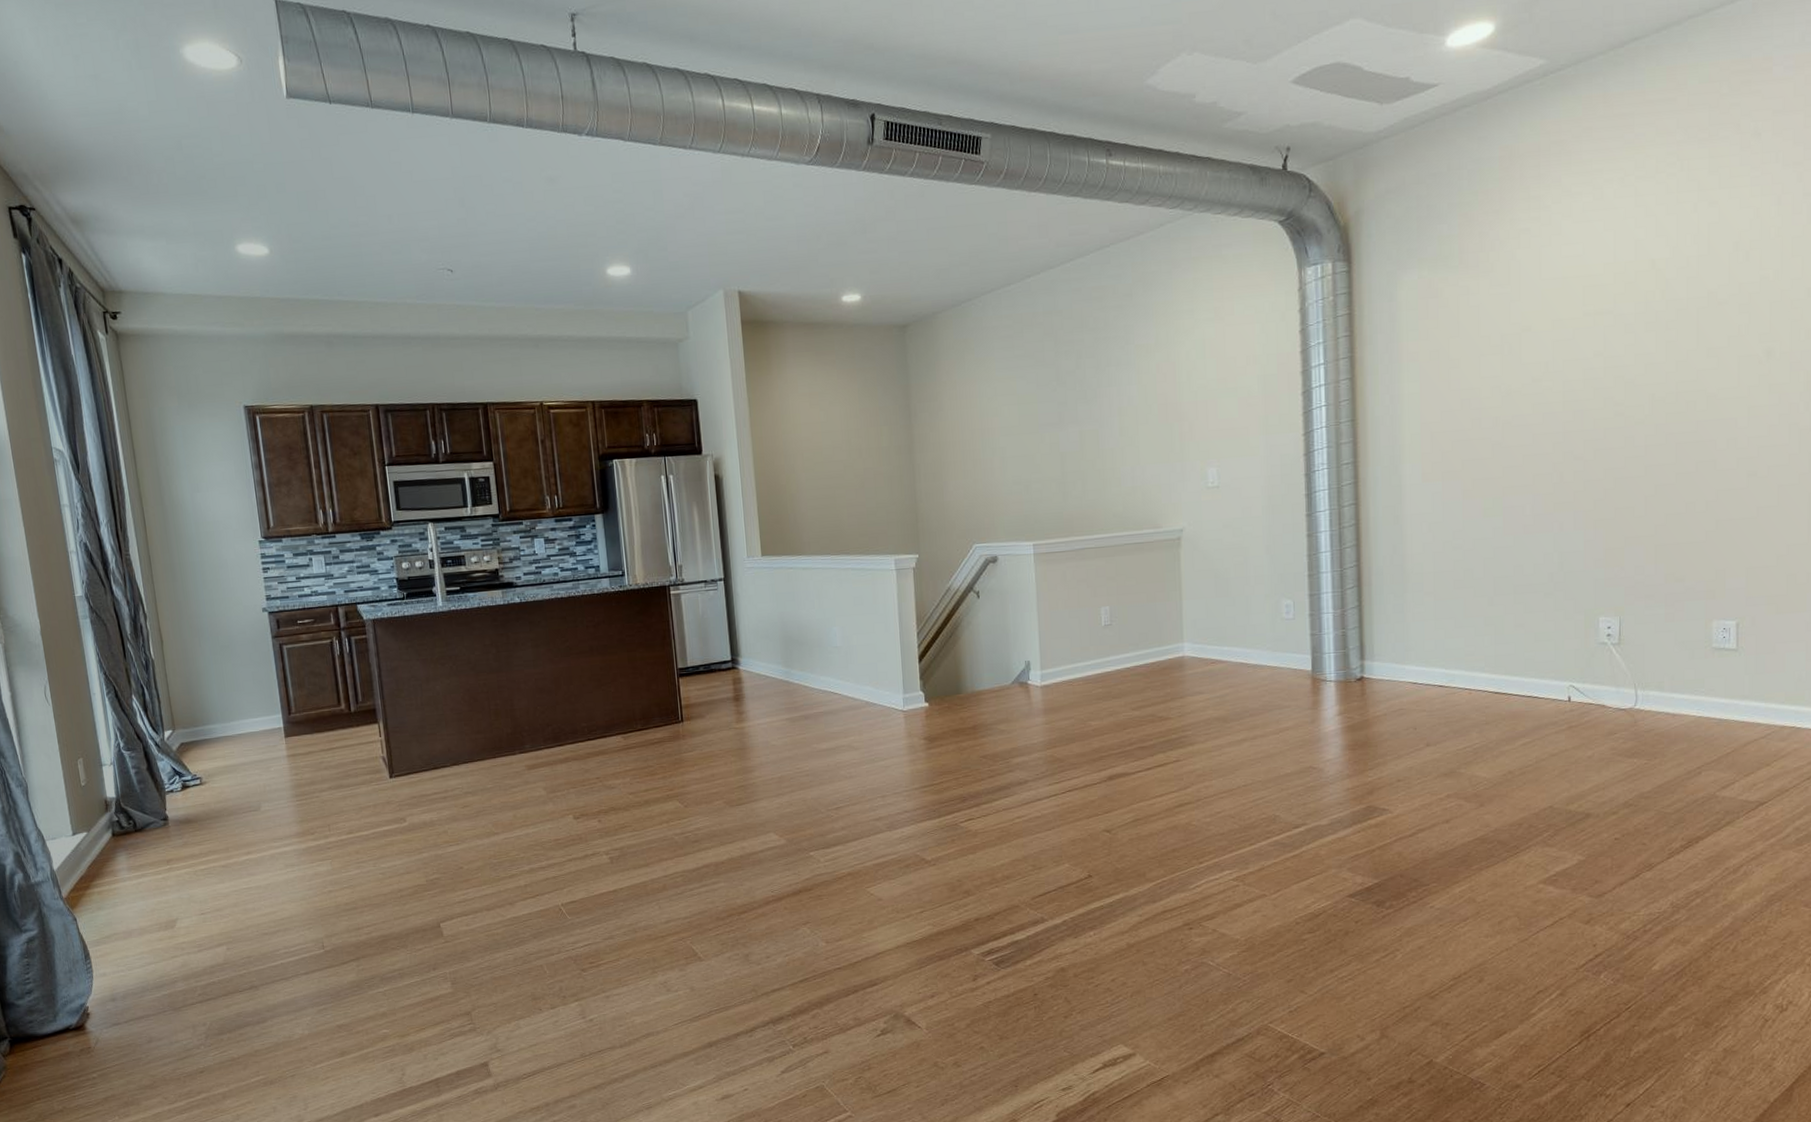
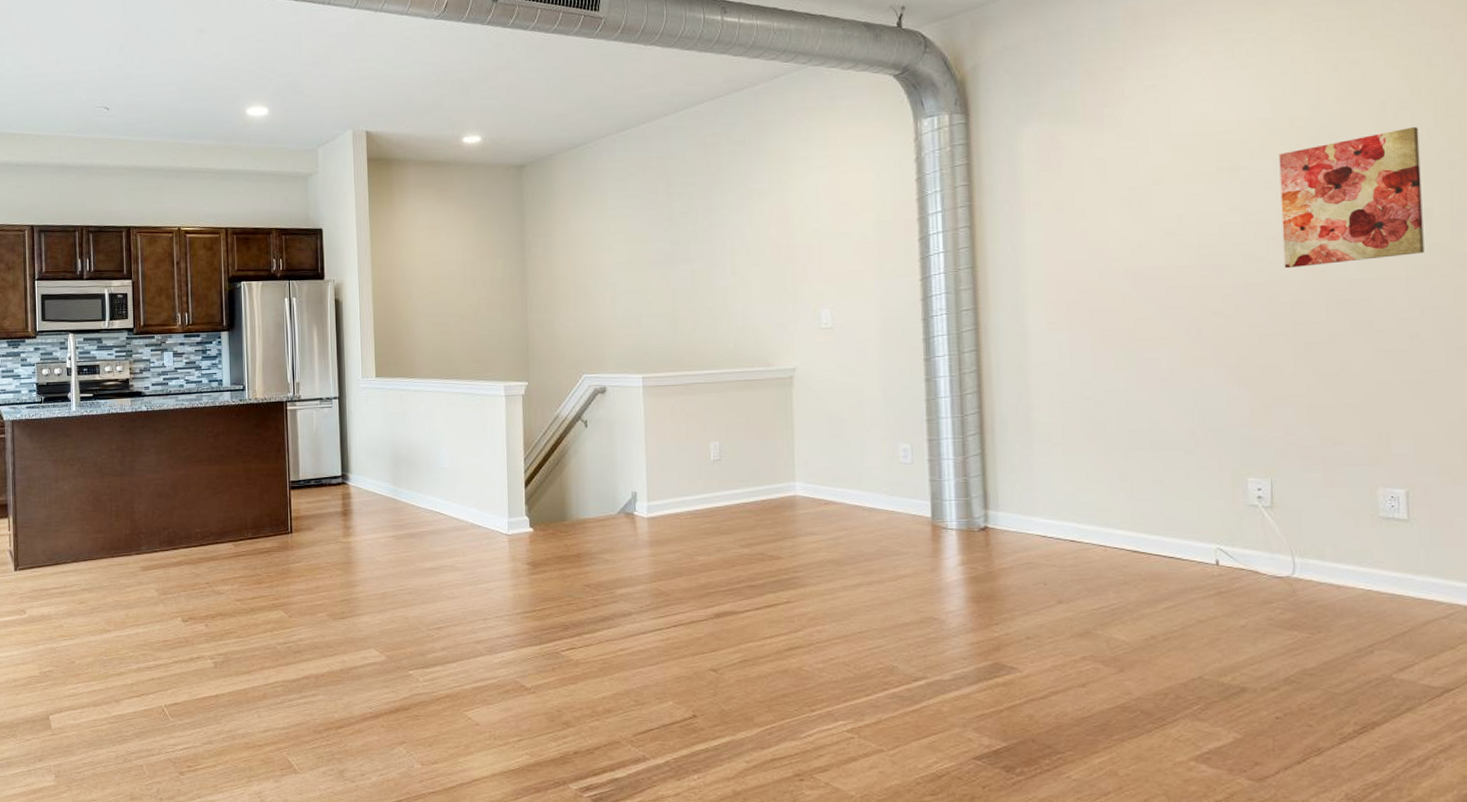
wall art: none [1640,267,1766,412] -> present [1279,127,1424,269]

